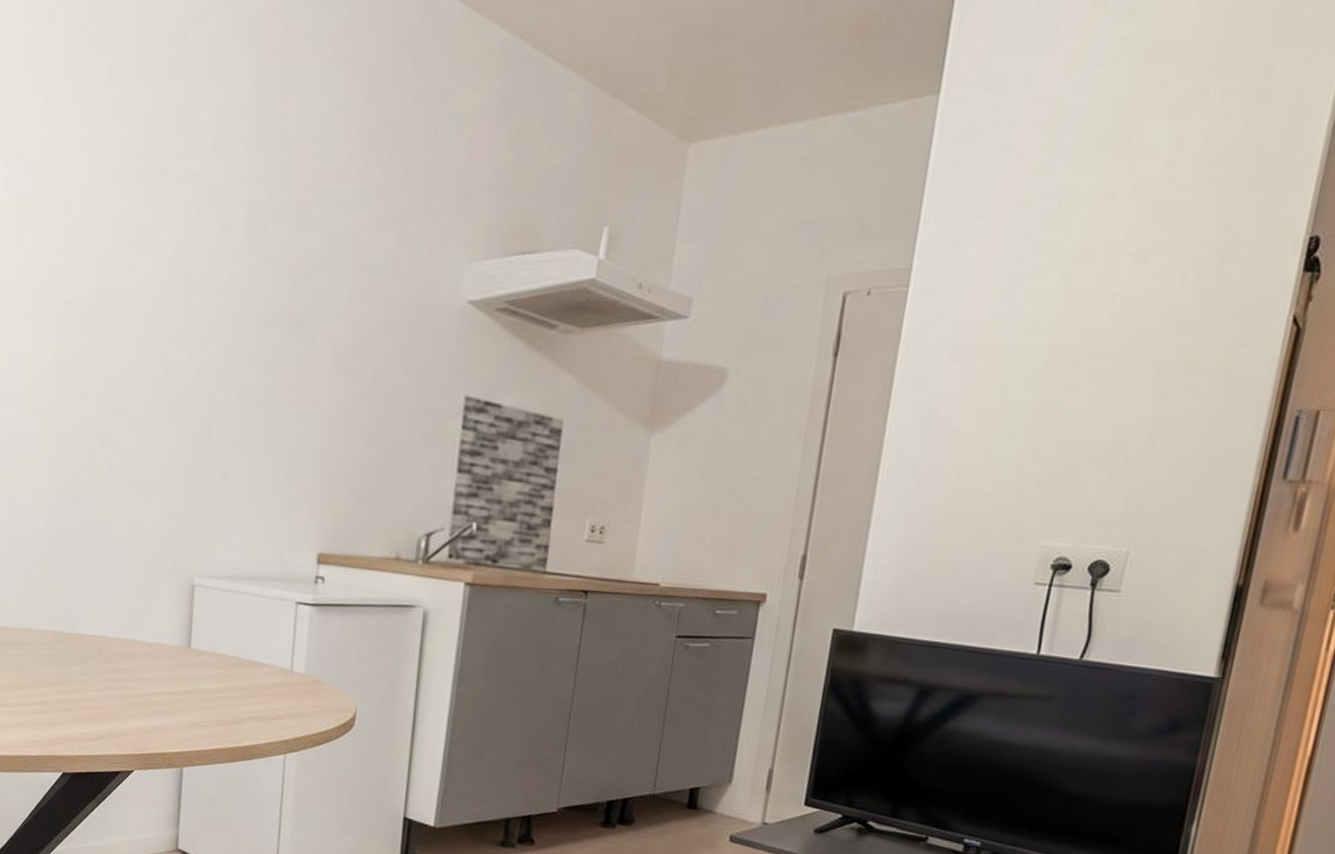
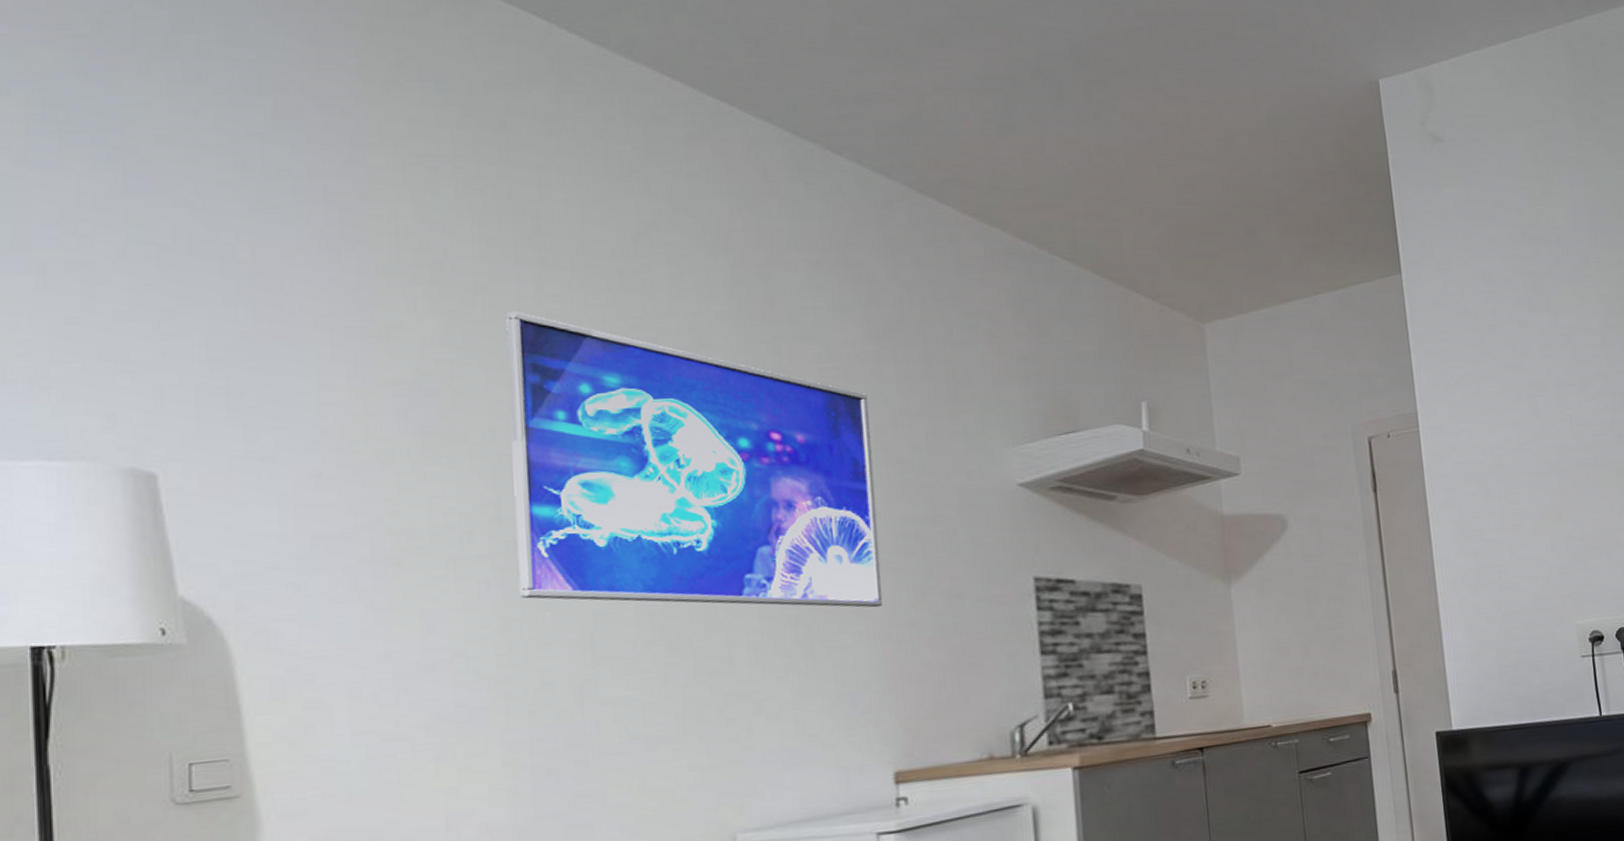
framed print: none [70,96,351,403] -> present [506,311,882,608]

